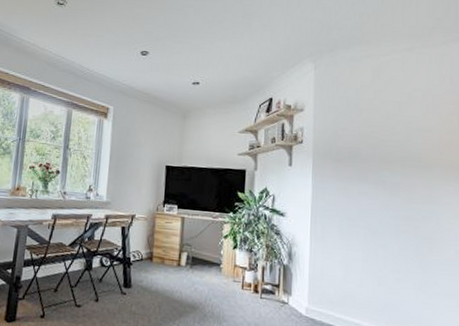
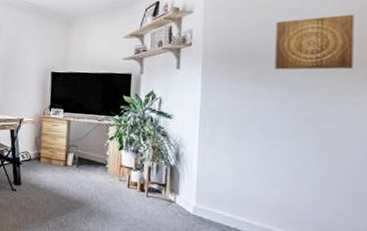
wall art: none [378,119,445,171] -> present [275,14,355,70]

